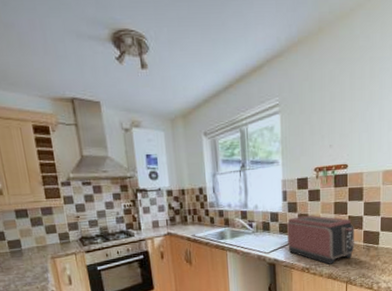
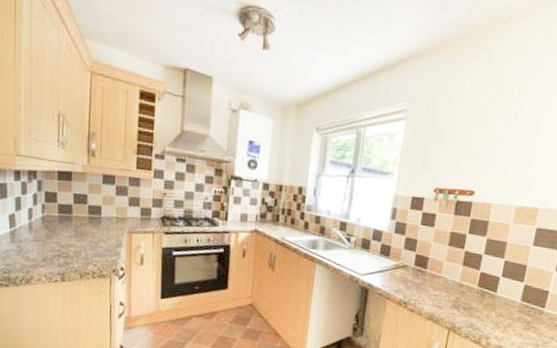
toaster: present [287,215,355,265] -> none [386,240,470,304]

